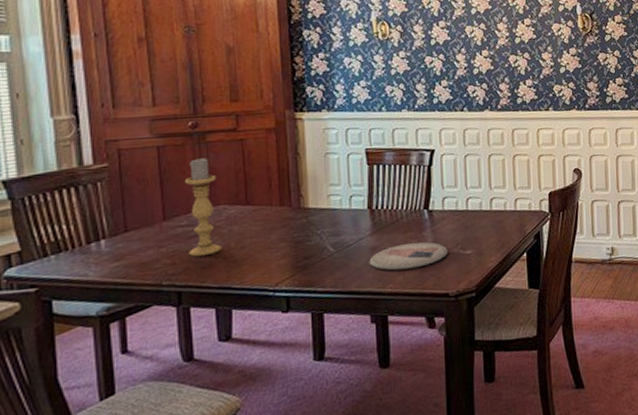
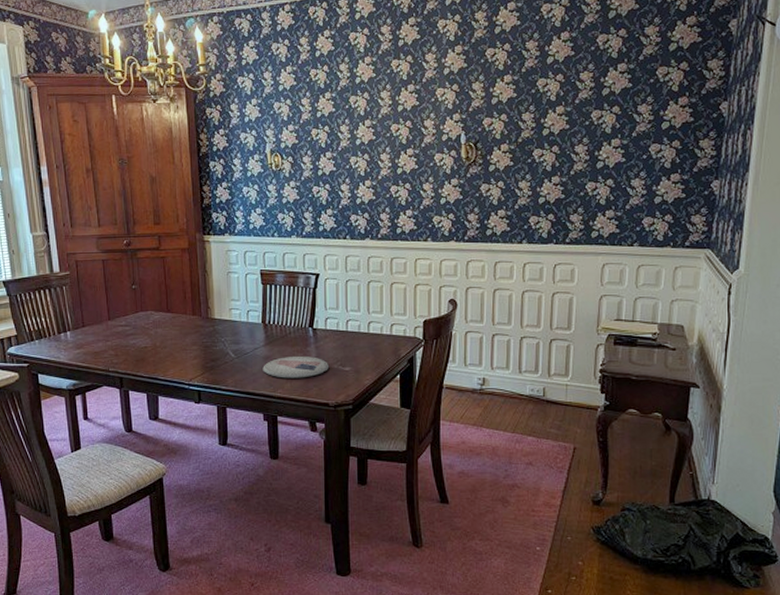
candle holder: present [184,157,222,257] -> none [122,270,150,351]

